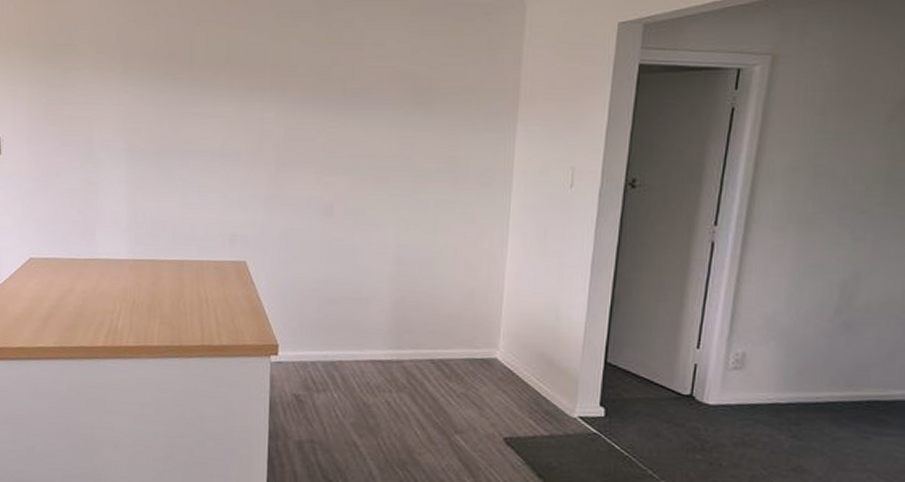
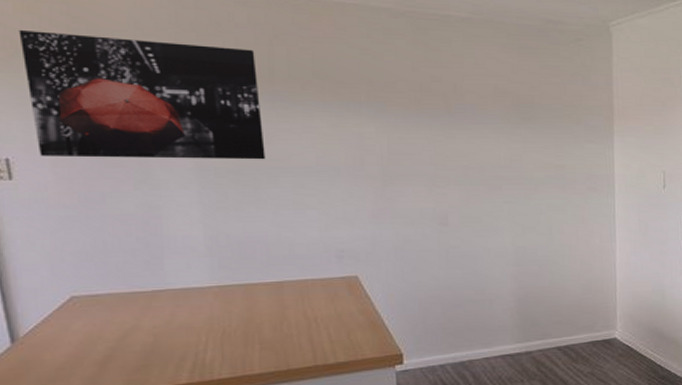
wall art: none [15,26,181,143] -> present [18,29,266,160]

